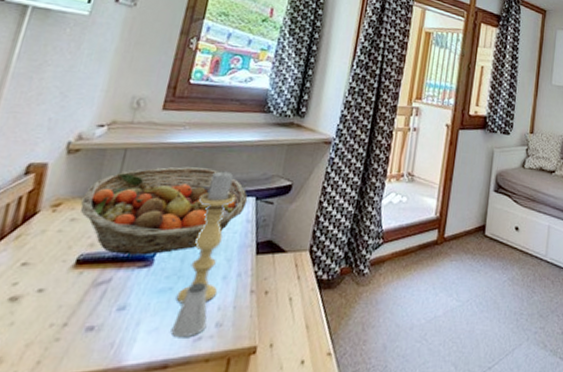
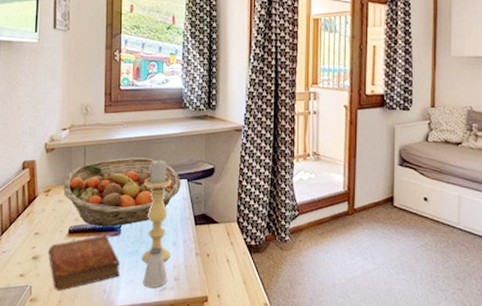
bible: none [33,266,145,346] -> present [49,235,121,290]

